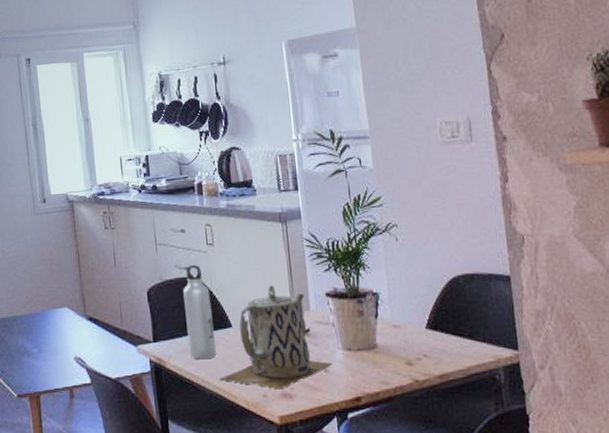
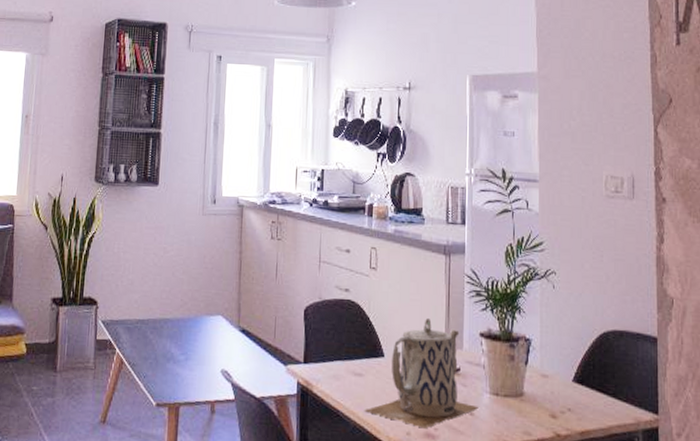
water bottle: present [183,264,217,360] -> none [338,286,367,388]

